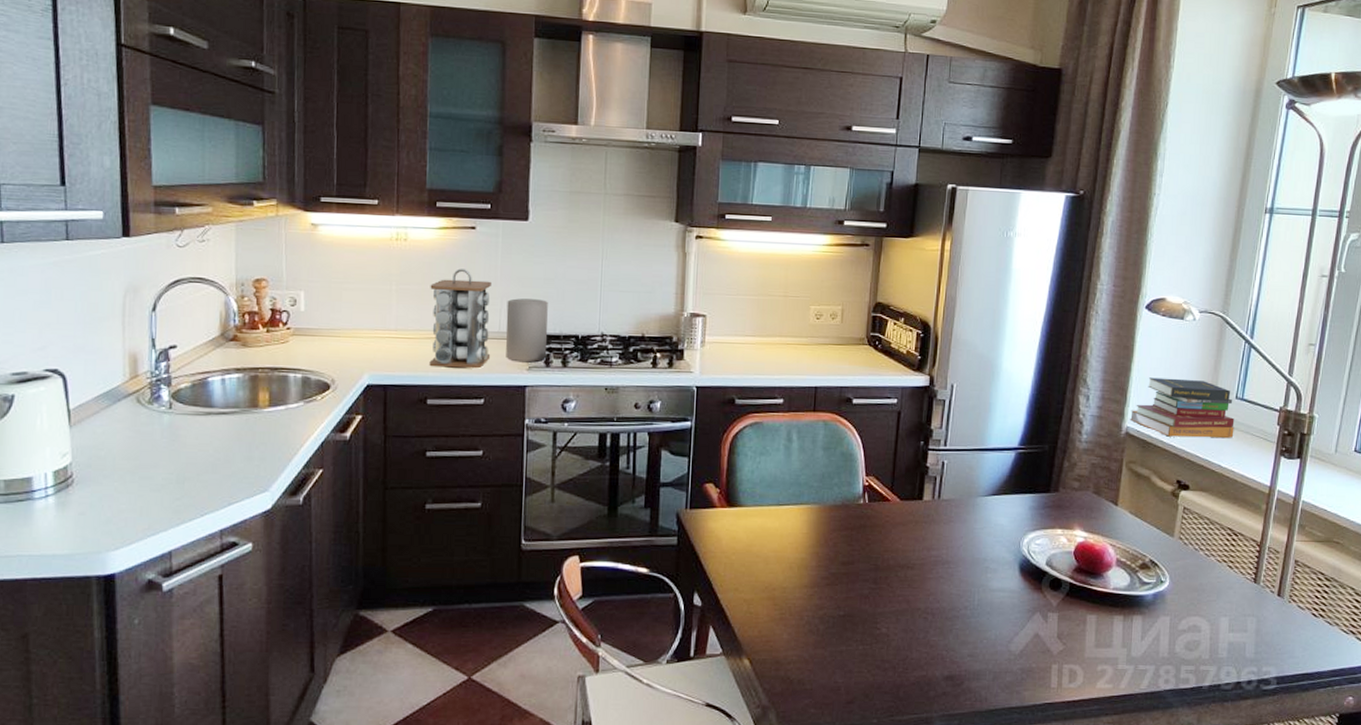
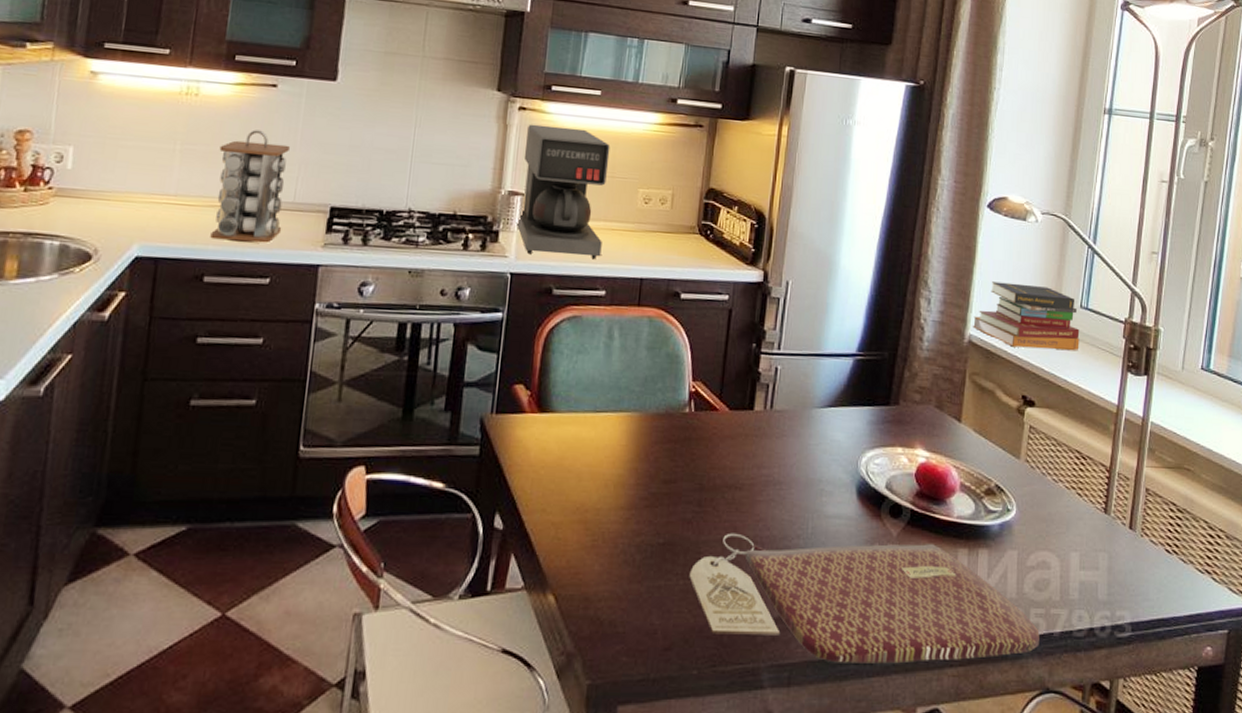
canister: present [505,298,548,363] -> none [299,166,352,239]
coffee maker: none [698,251,782,372] -> present [515,124,610,260]
placemat: none [867,605,1189,713] -> present [689,533,1040,664]

